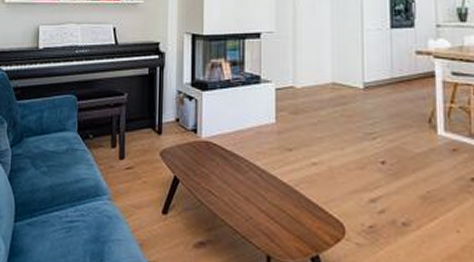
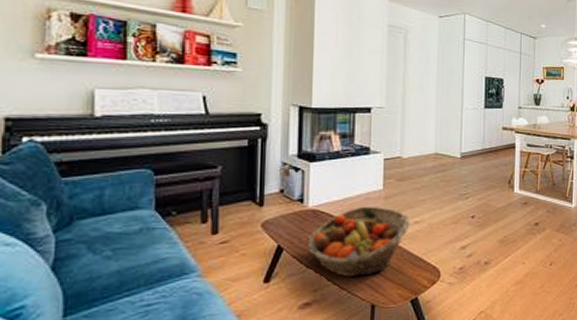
fruit basket: none [201,140,307,221] -> present [307,206,410,277]

